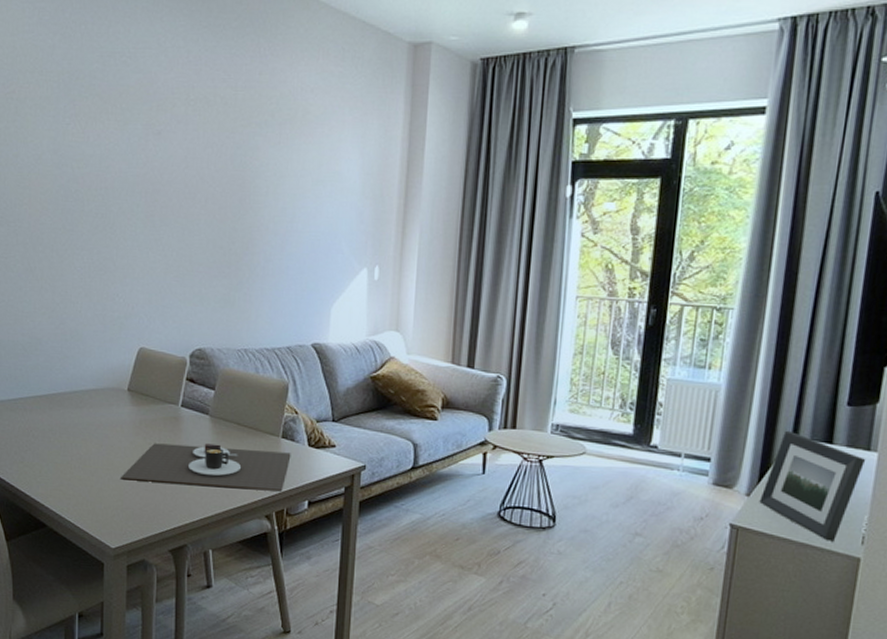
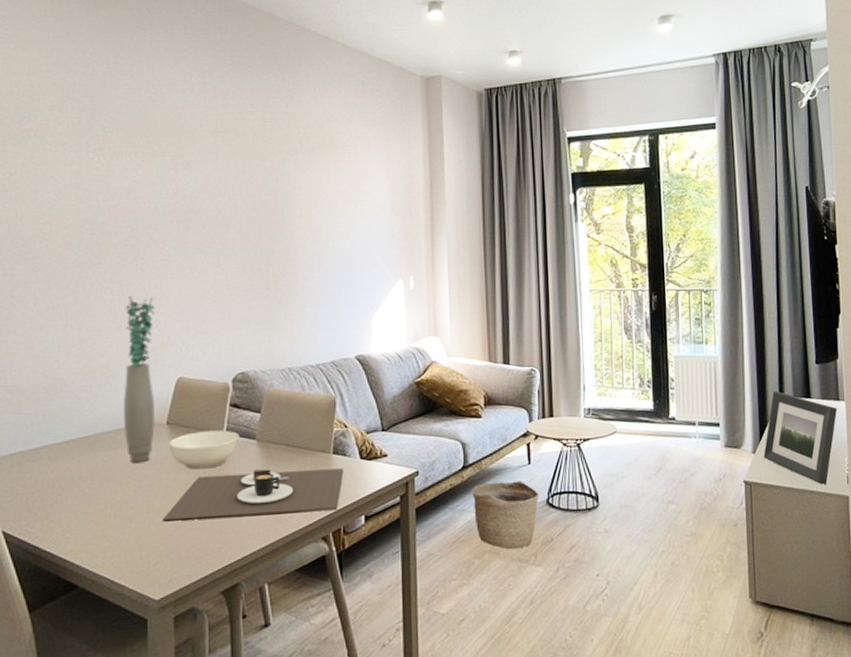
vase: none [89,264,121,424] -> present [122,296,155,463]
bowl: none [129,401,194,437] -> present [169,430,240,470]
basket: none [419,487,491,556] -> present [472,480,540,550]

